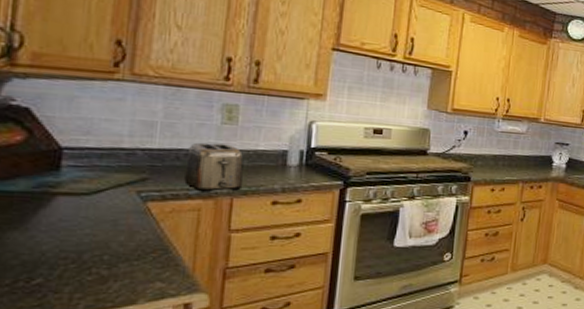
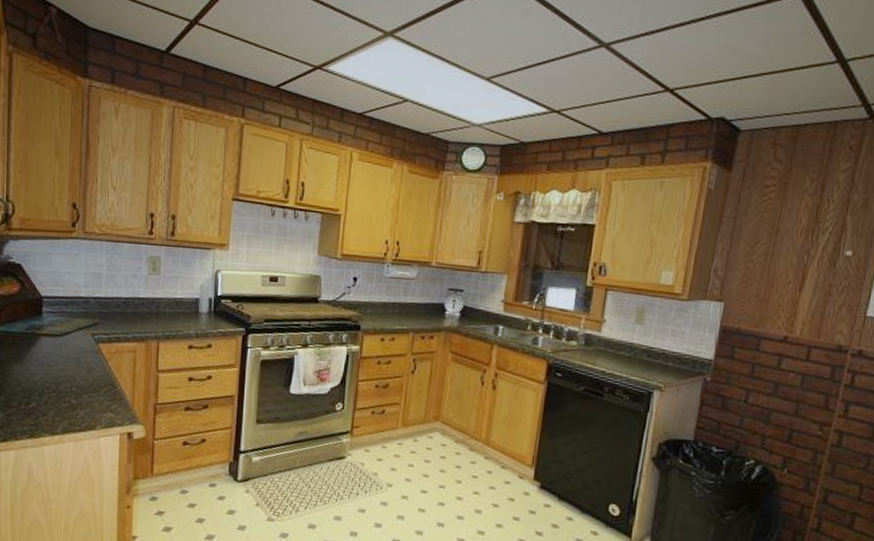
toaster: present [184,142,244,194] -> none [124,291,166,337]

